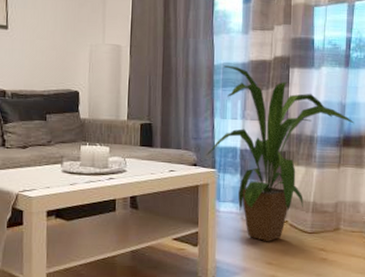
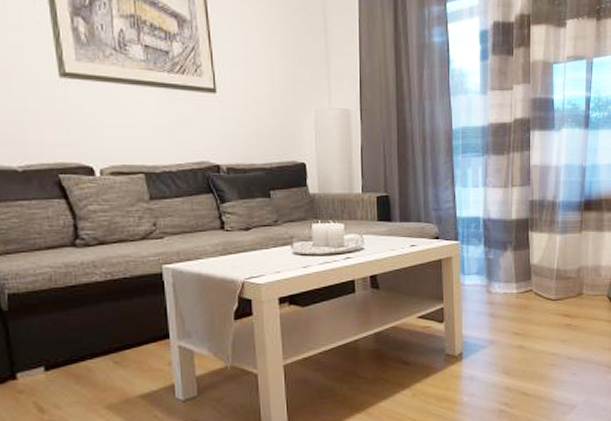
house plant: present [206,65,354,242] -> none [448,129,595,313]

